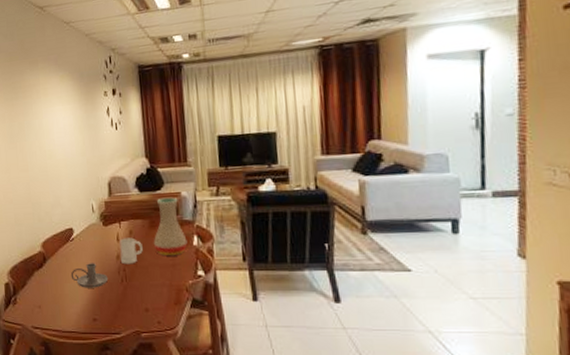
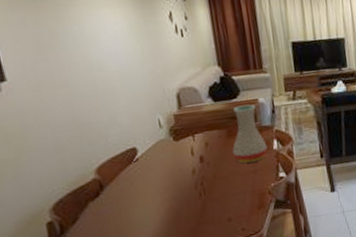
candle holder: present [70,263,109,288] -> none [137,181,185,211]
mug: present [119,237,143,265] -> none [194,149,222,178]

